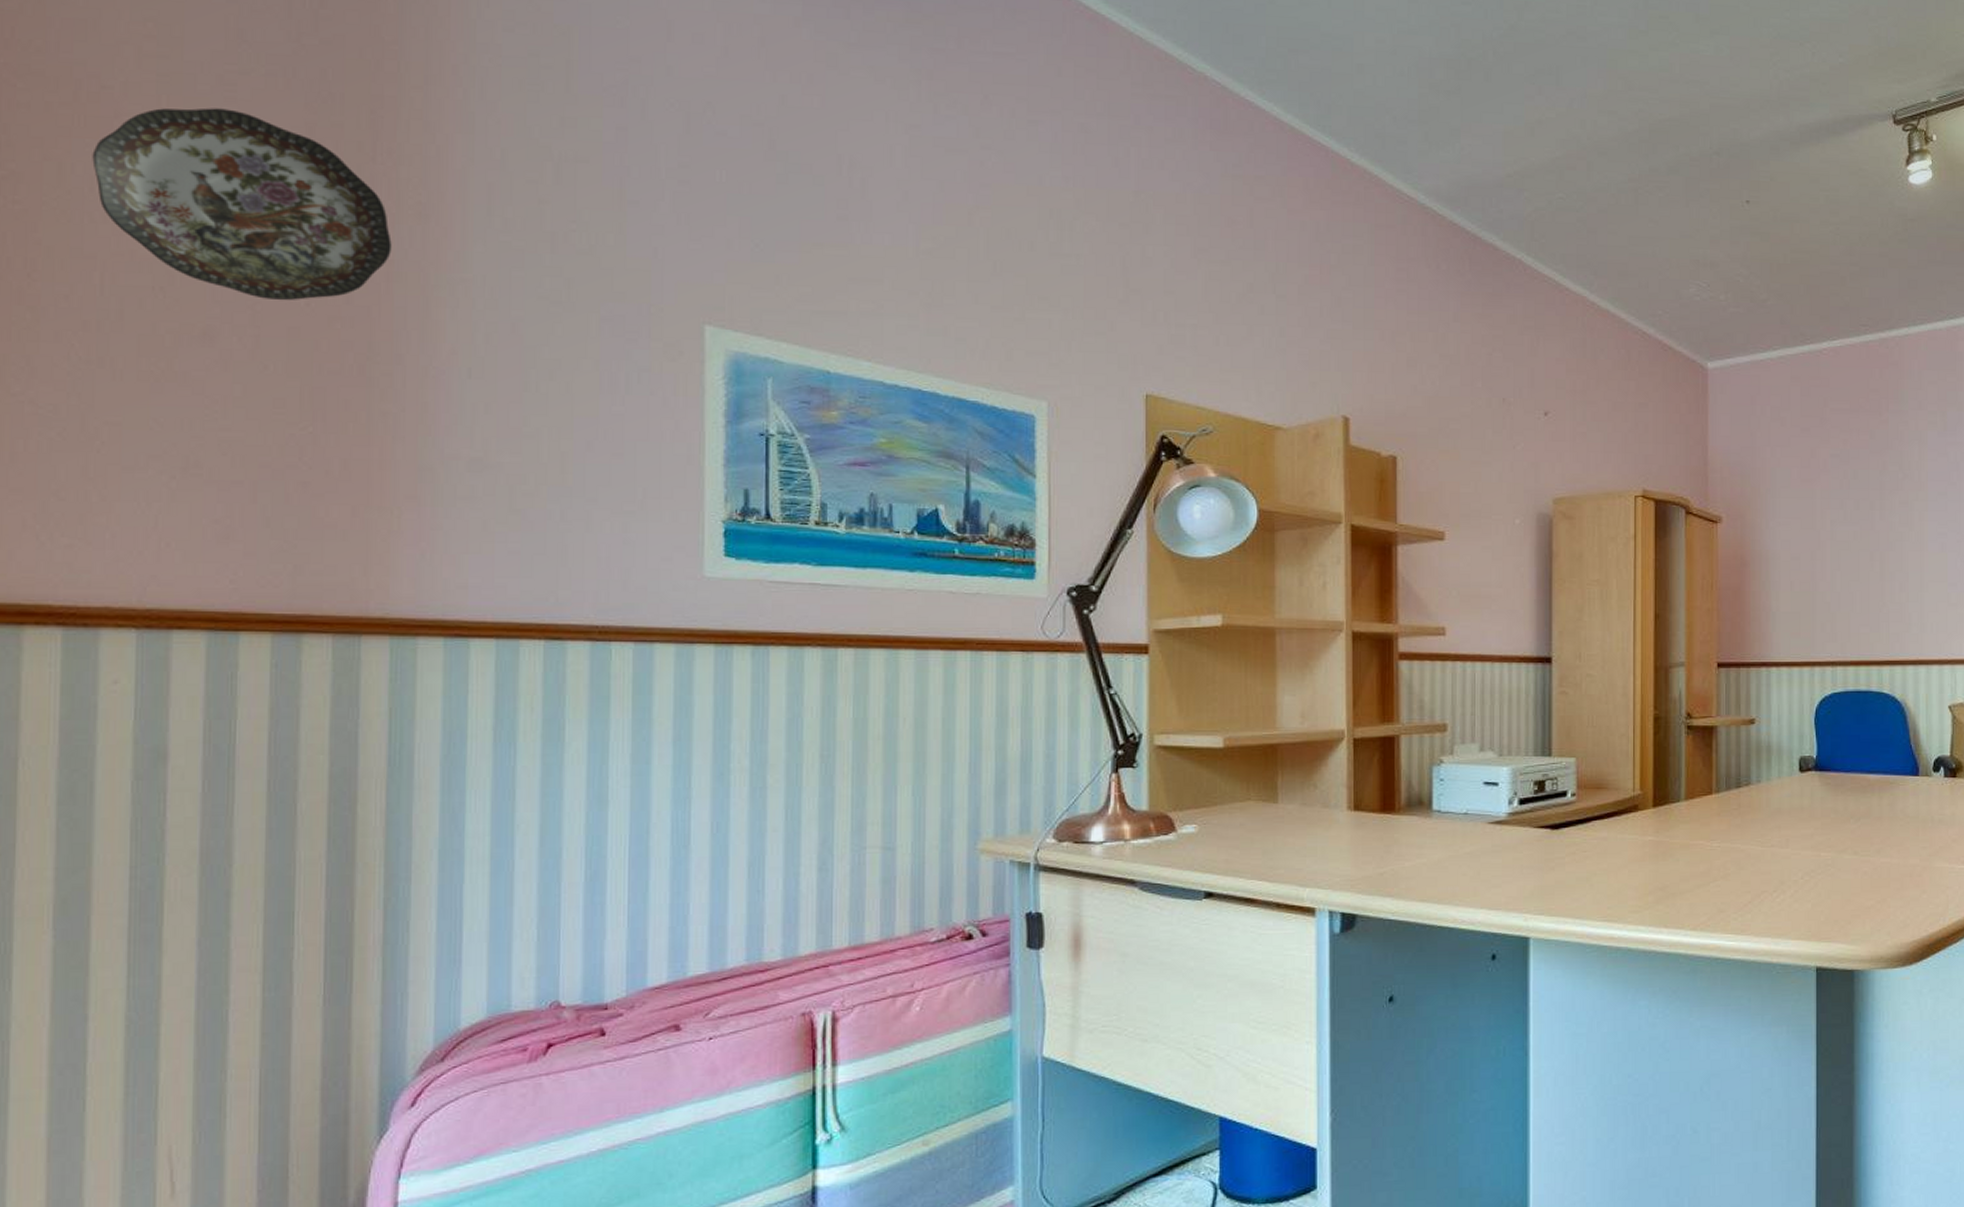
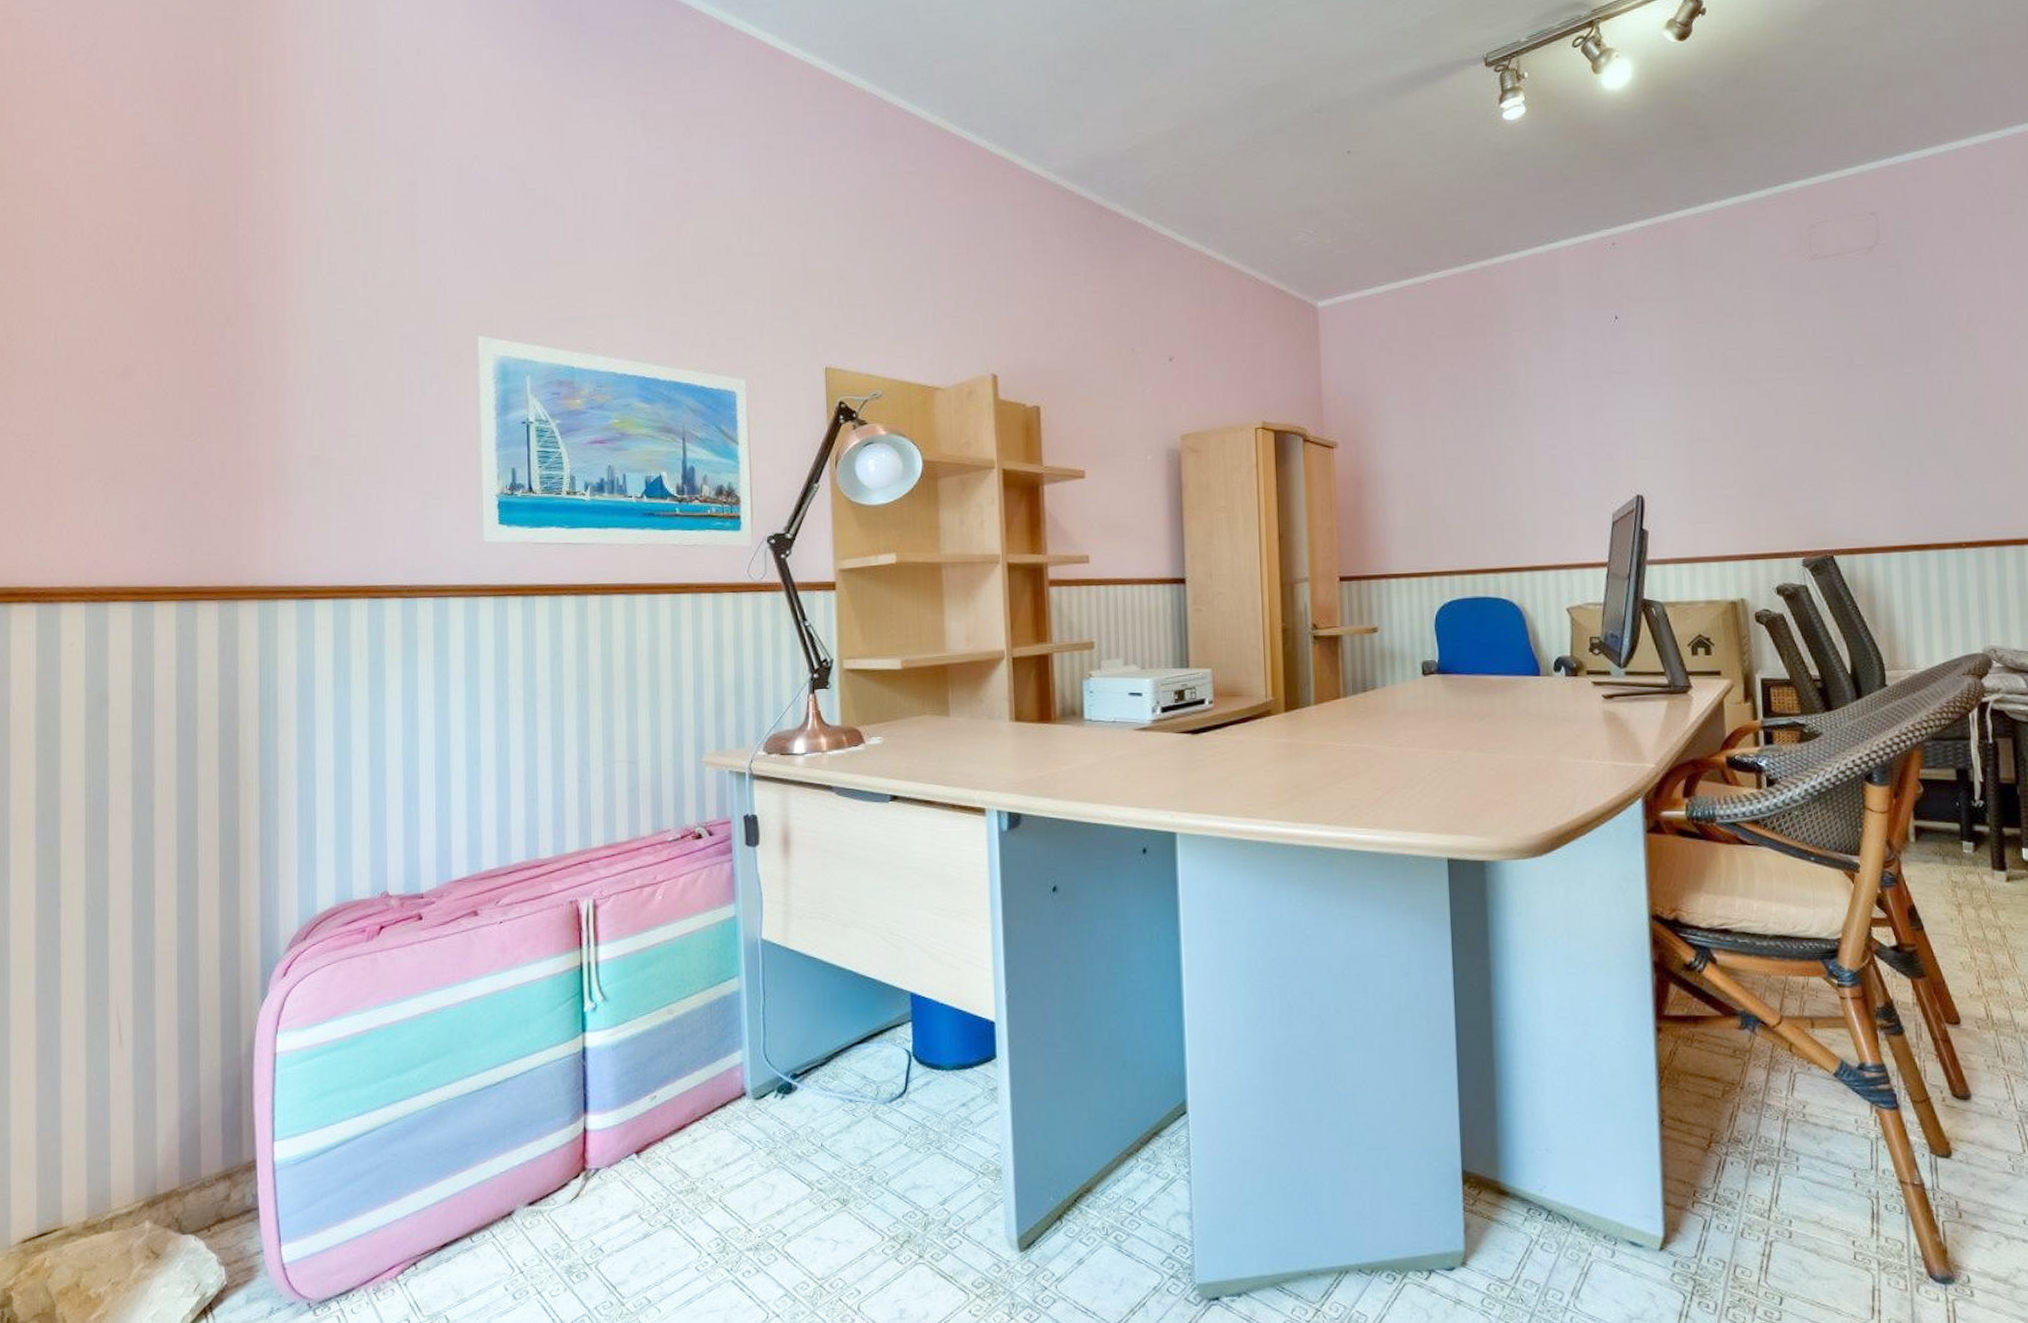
decorative plate: present [92,108,392,301] -> none [47,197,251,342]

